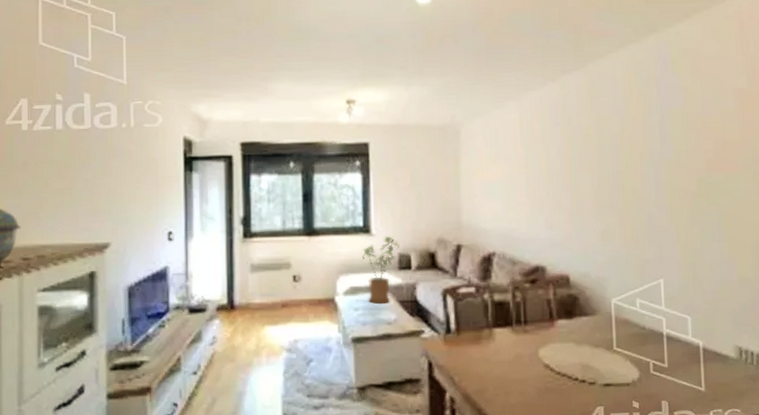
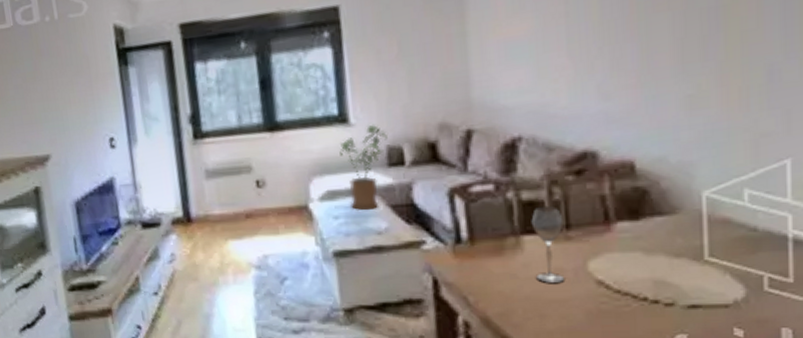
wineglass: none [500,305,523,367] -> present [531,206,564,284]

